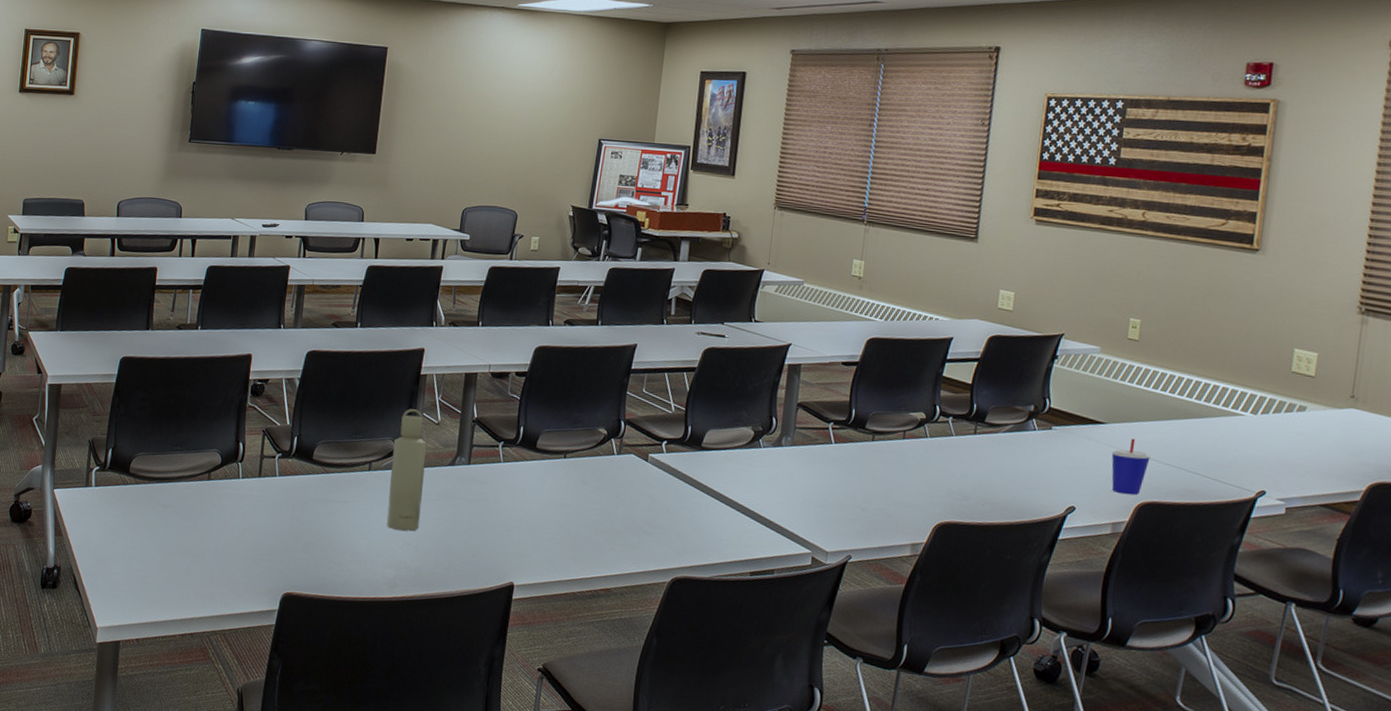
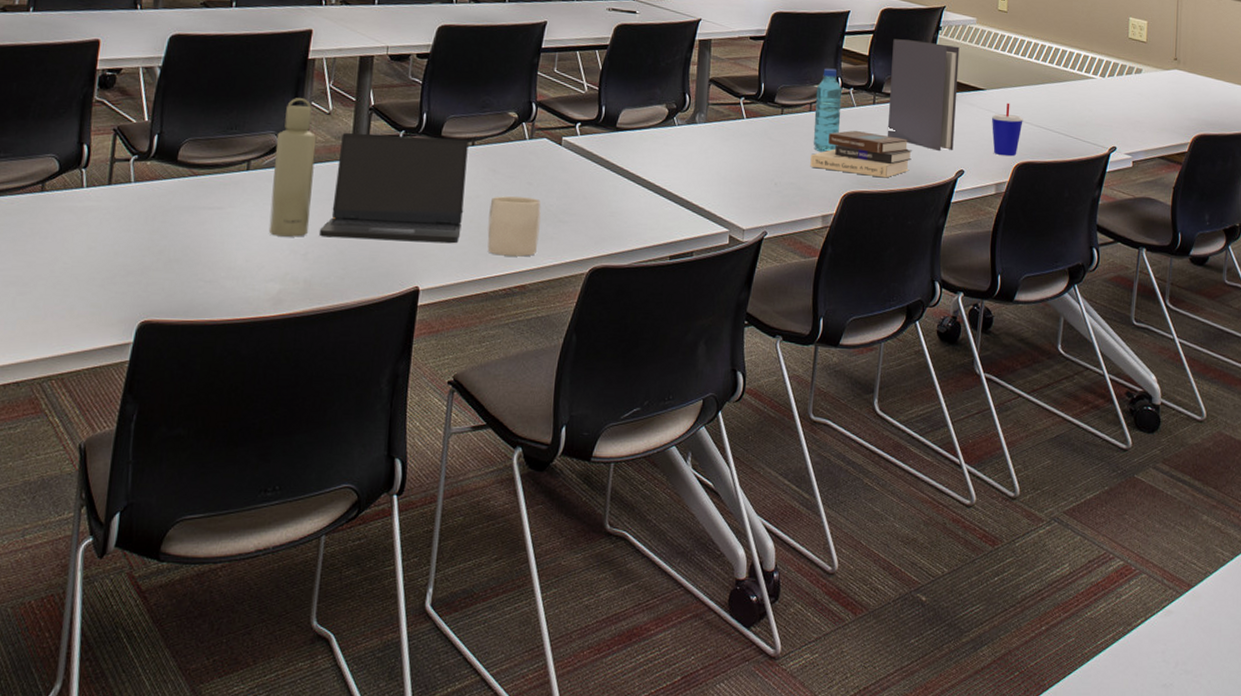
laptop: none [428,441,561,546] -> present [319,132,469,243]
mug: none [576,505,627,563] -> present [487,196,542,257]
books: none [901,459,1016,510] -> present [810,130,912,178]
water bottle: none [905,395,941,481] -> present [813,68,843,153]
binder: none [989,367,1078,485] -> present [888,39,960,151]

